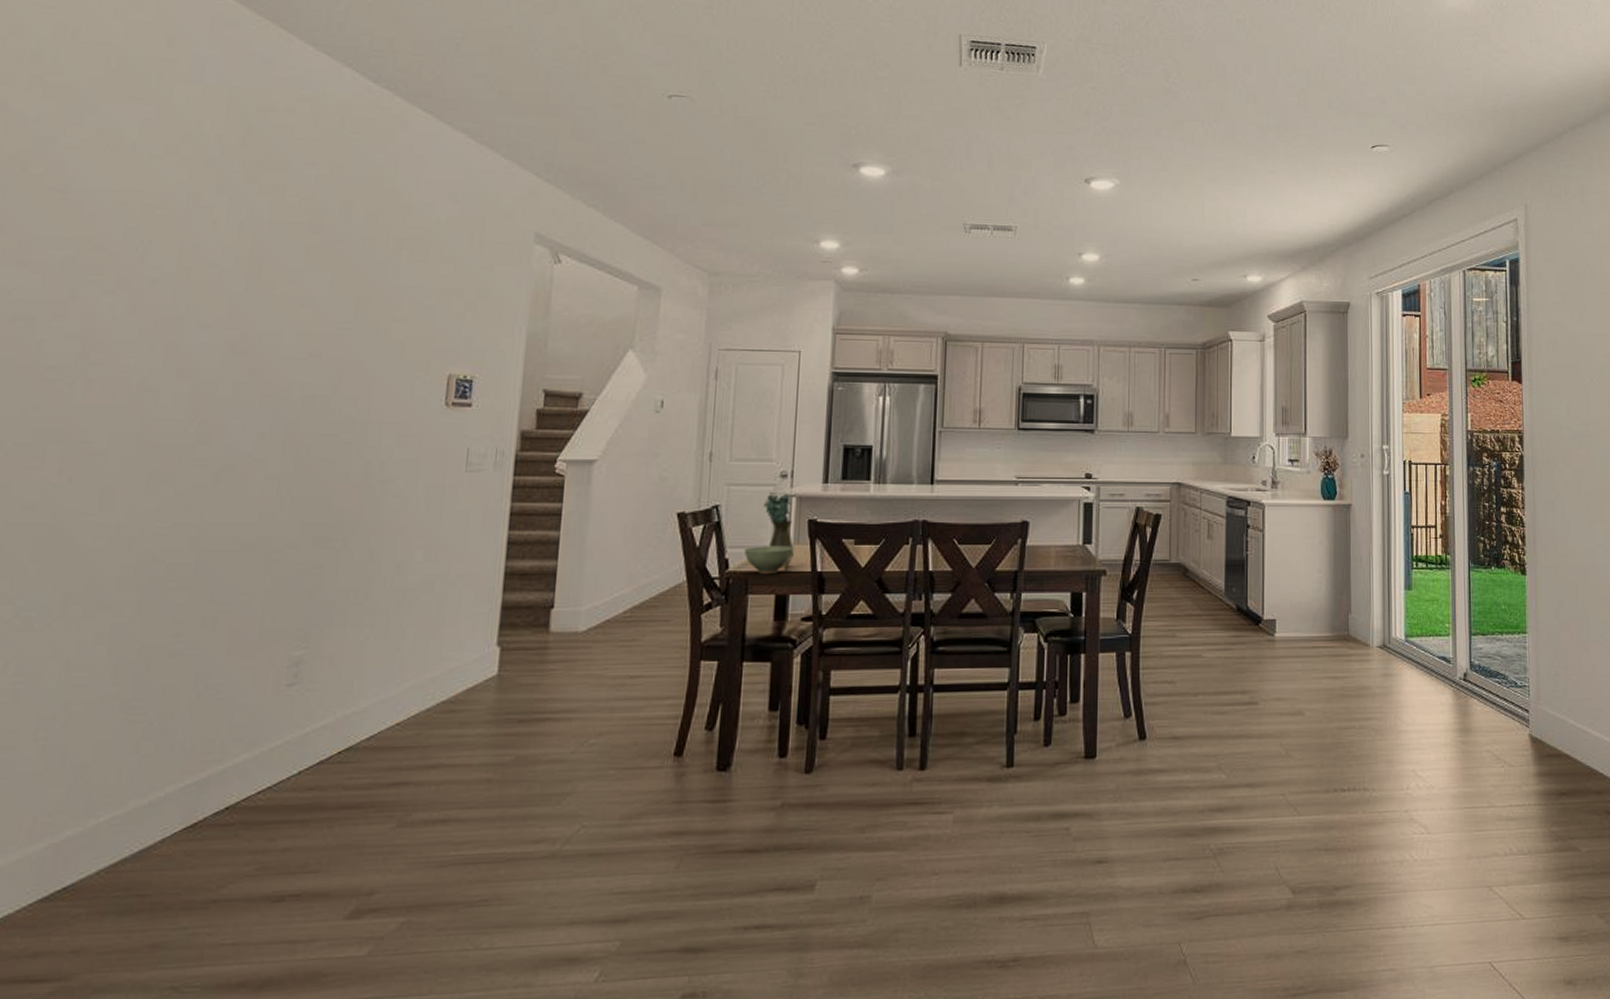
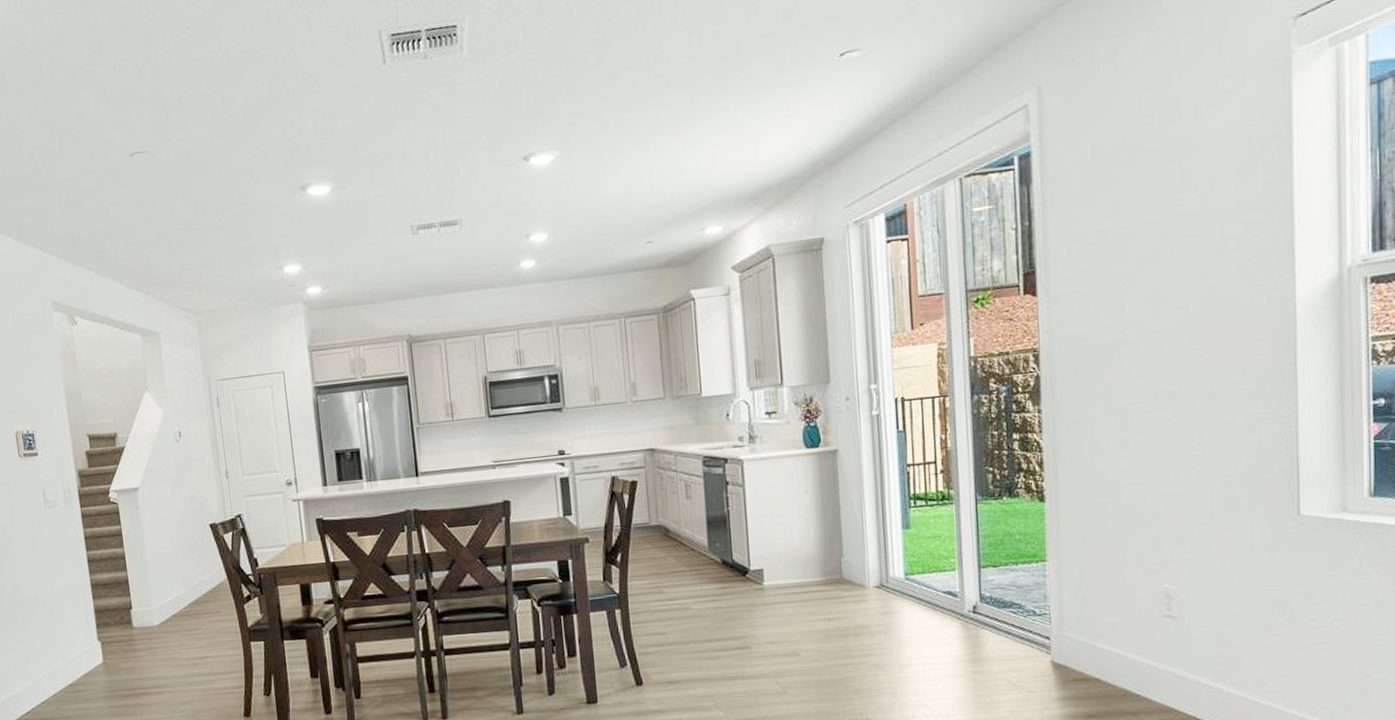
bowl: present [743,546,794,575] -> none [268,542,308,569]
vase: present [764,491,794,569] -> none [277,498,309,562]

